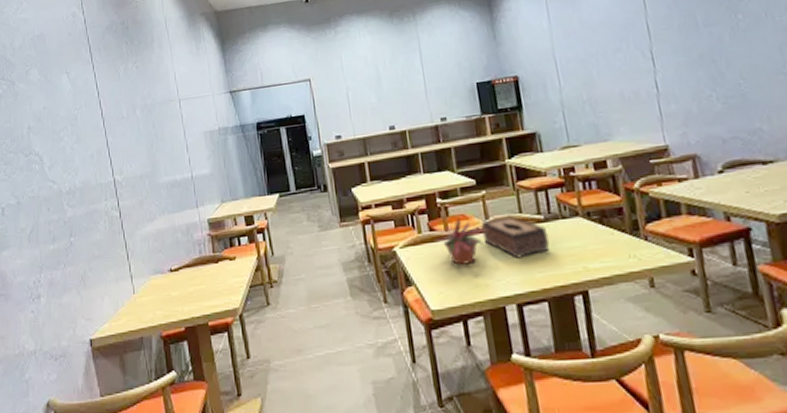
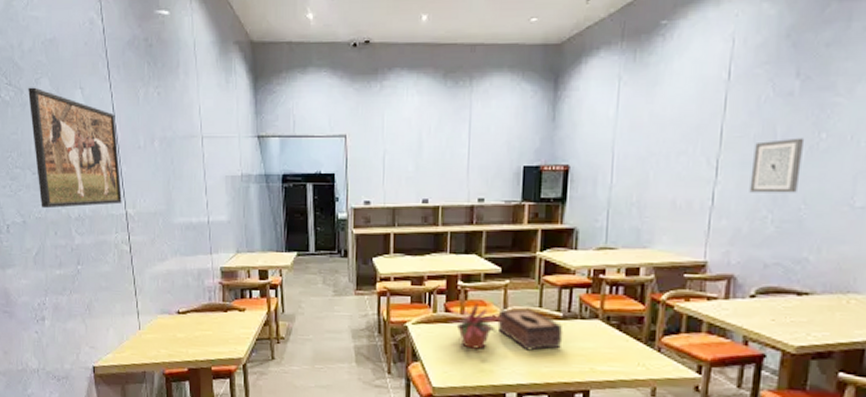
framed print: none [19,78,110,187] -> present [28,87,122,209]
wall art: none [681,21,732,76] -> present [749,138,805,193]

